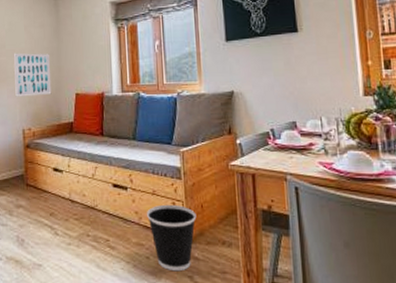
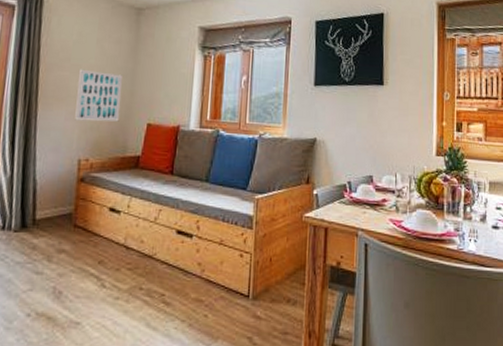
wastebasket: present [147,204,197,272] -> none [211,256,264,332]

